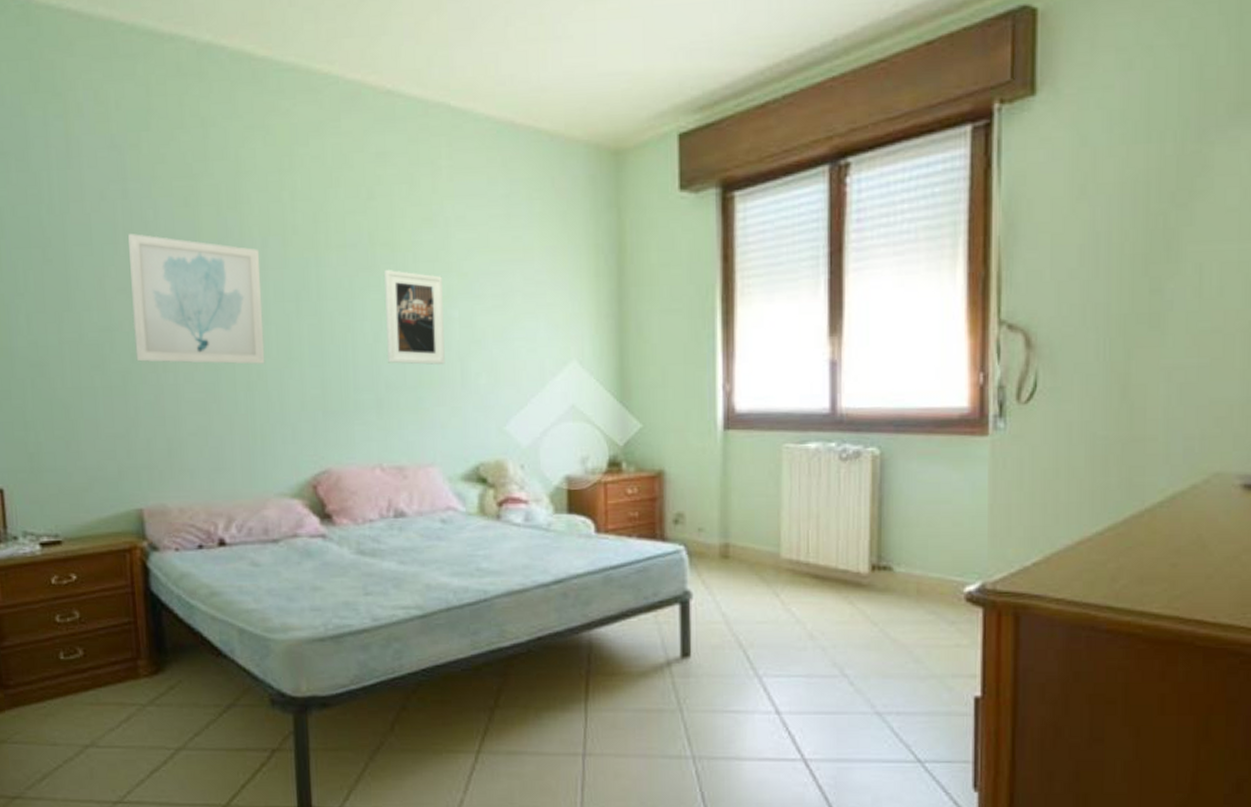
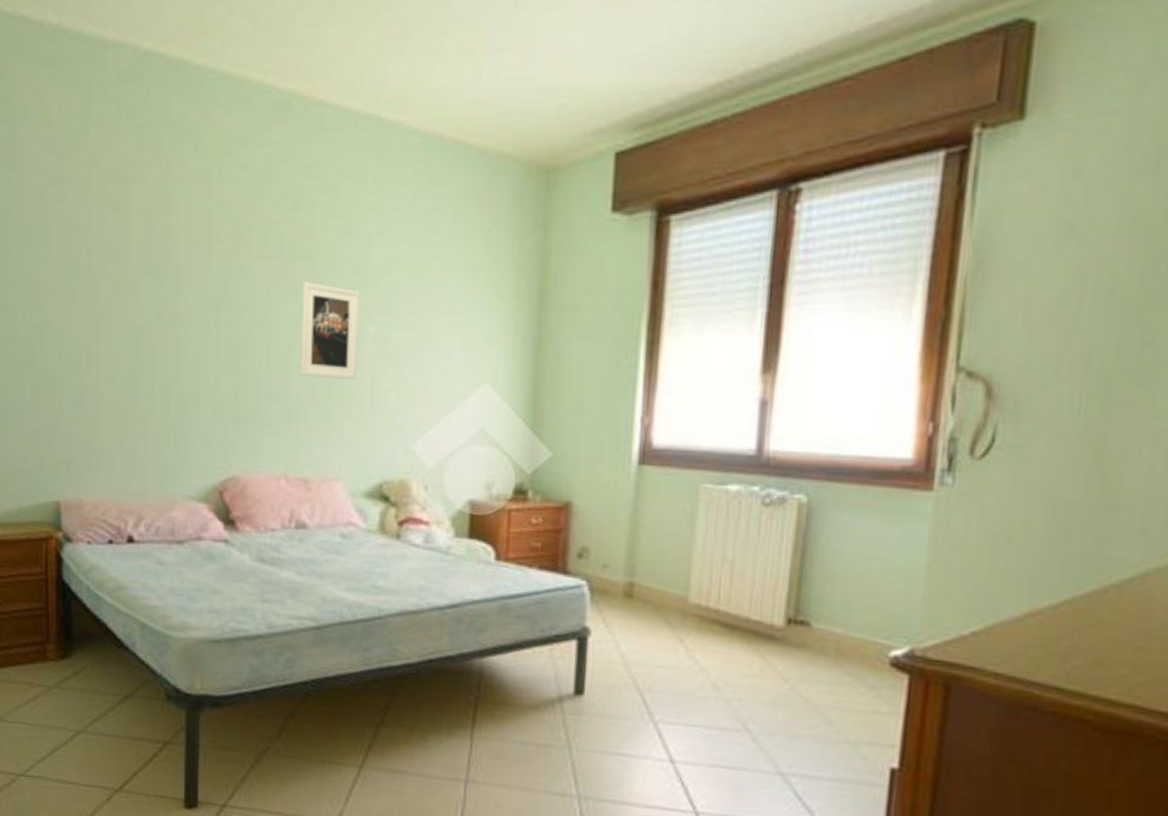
wall art: present [128,233,265,365] -> none [61,235,184,369]

